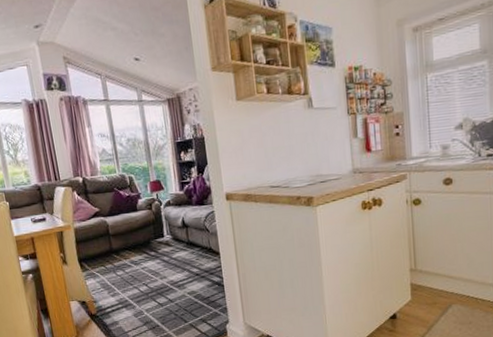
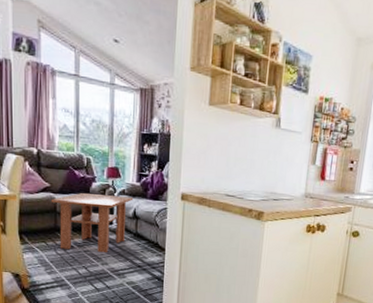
coffee table: none [102,207,180,270] -> present [51,193,134,253]

